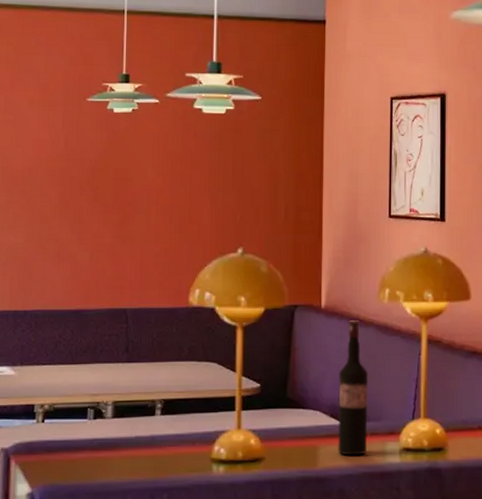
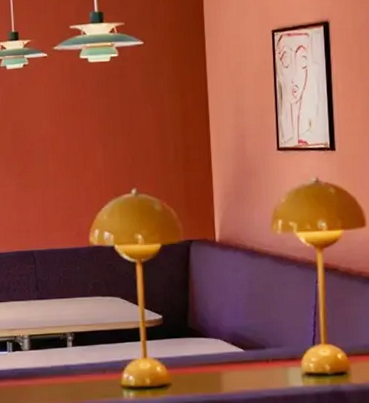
wine bottle: present [338,320,368,456] -> none [237,252,269,381]

